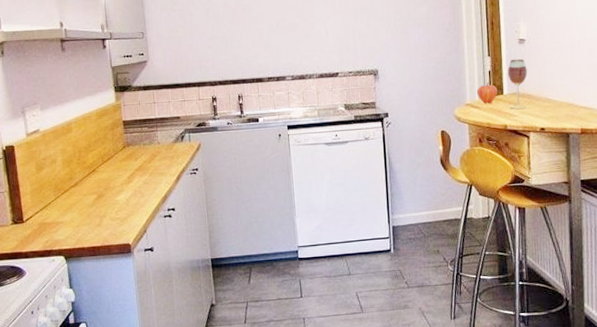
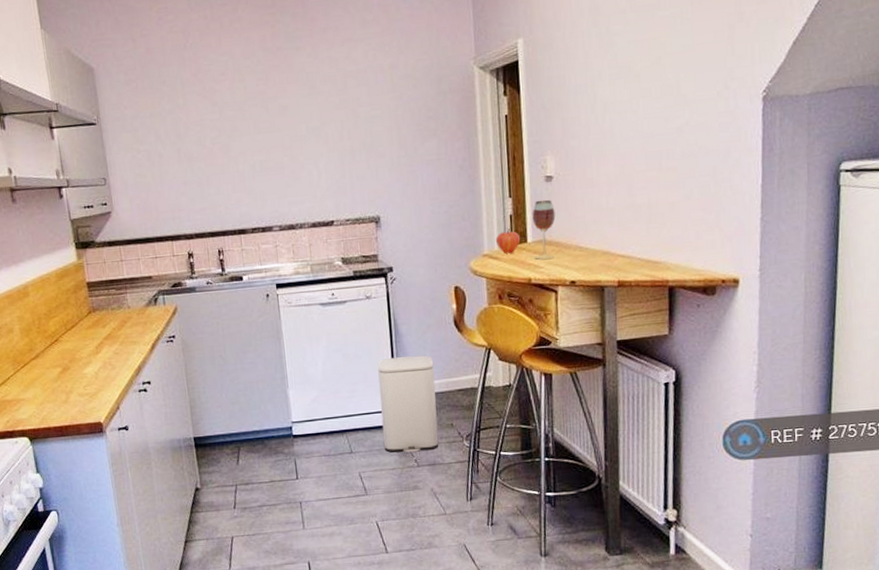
pedal bin: none [374,189,427,275] -> present [377,355,439,453]

